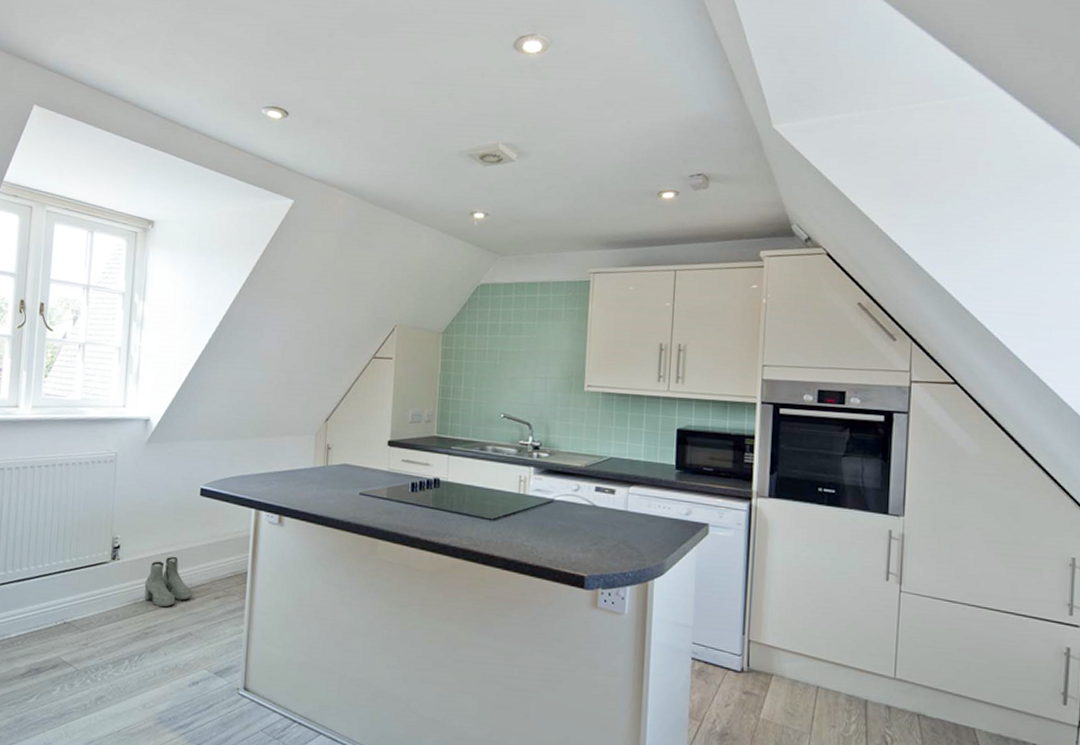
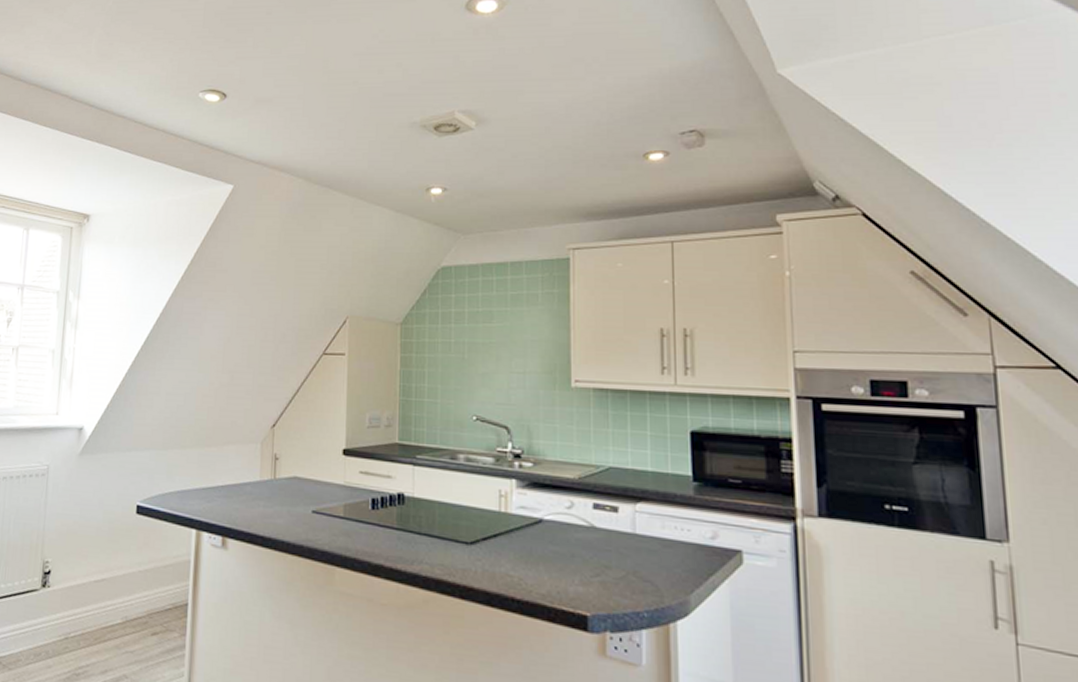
boots: present [144,556,192,608] -> none [76,583,127,644]

